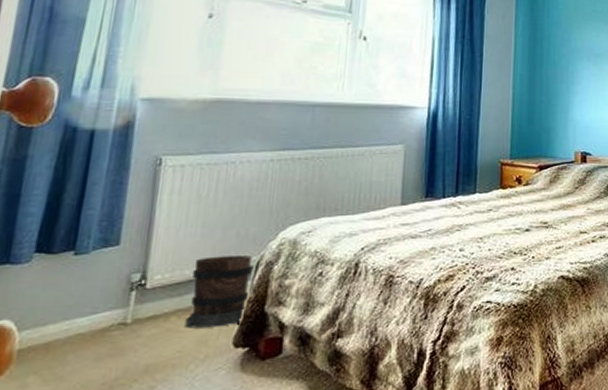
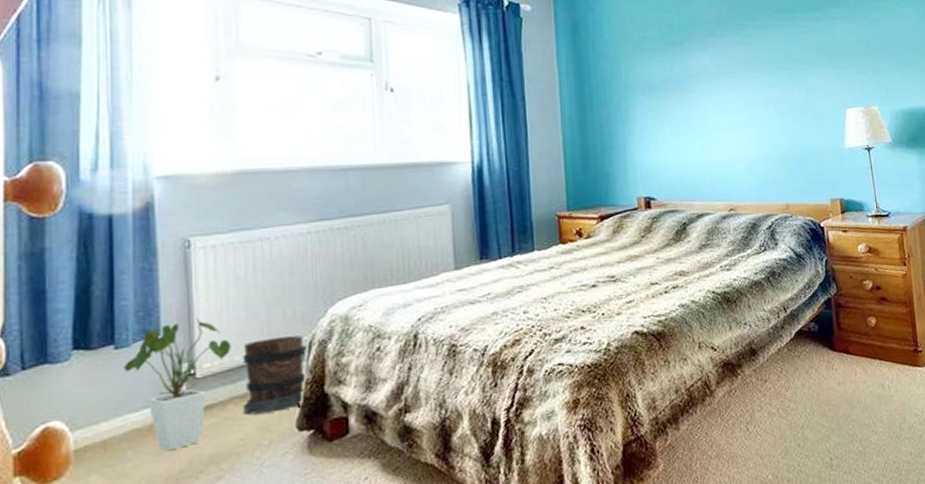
house plant: none [79,232,184,356] -> present [123,318,231,450]

